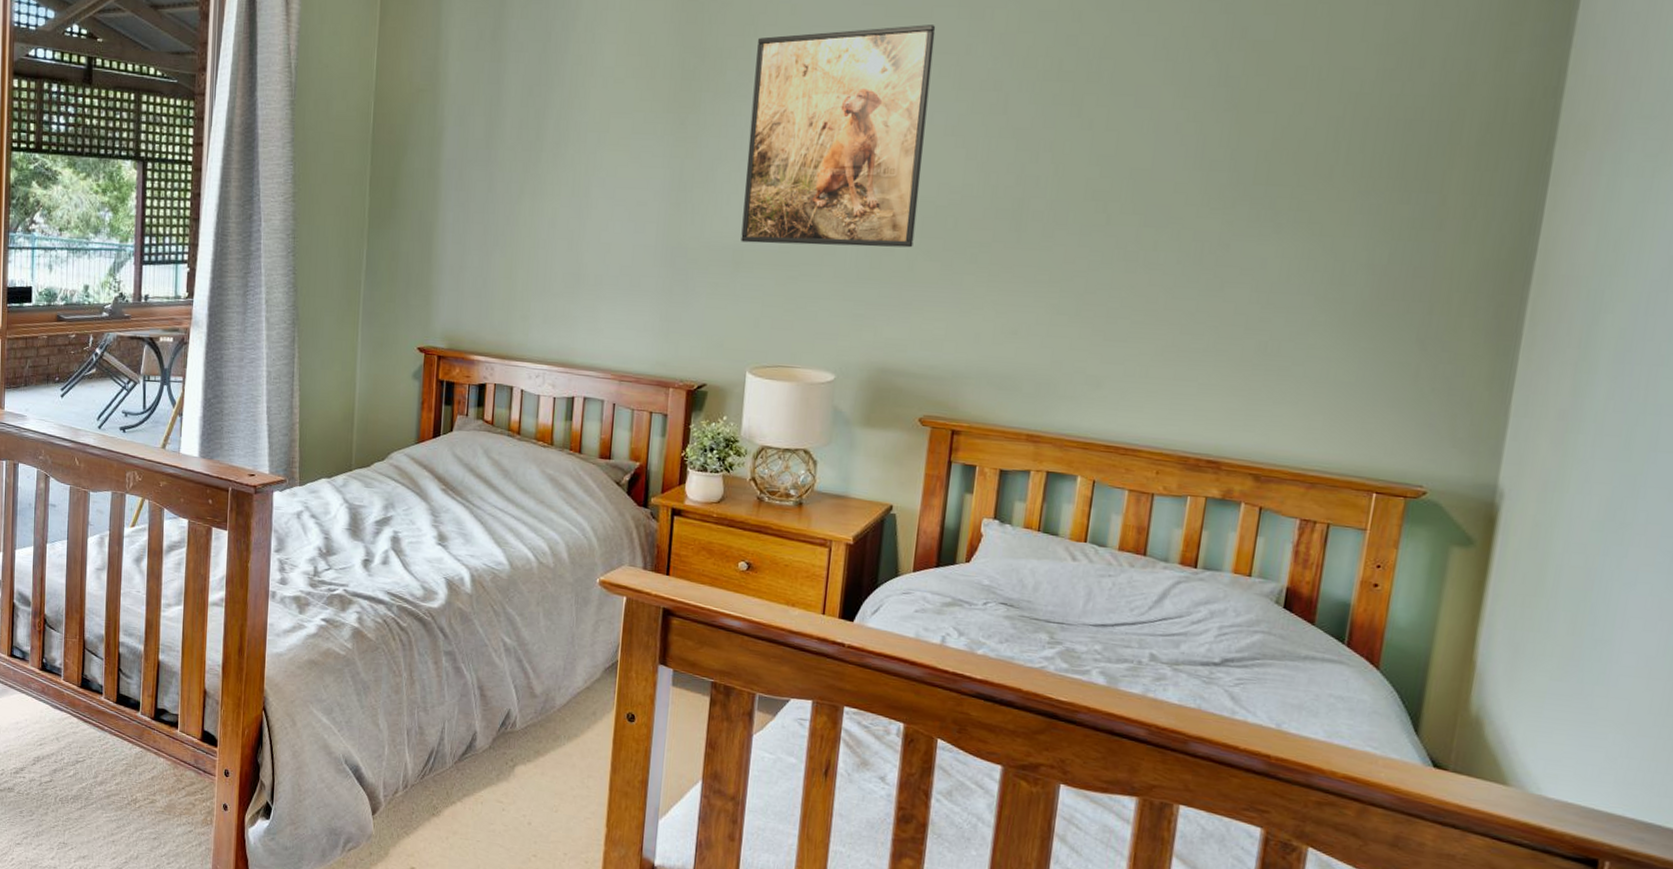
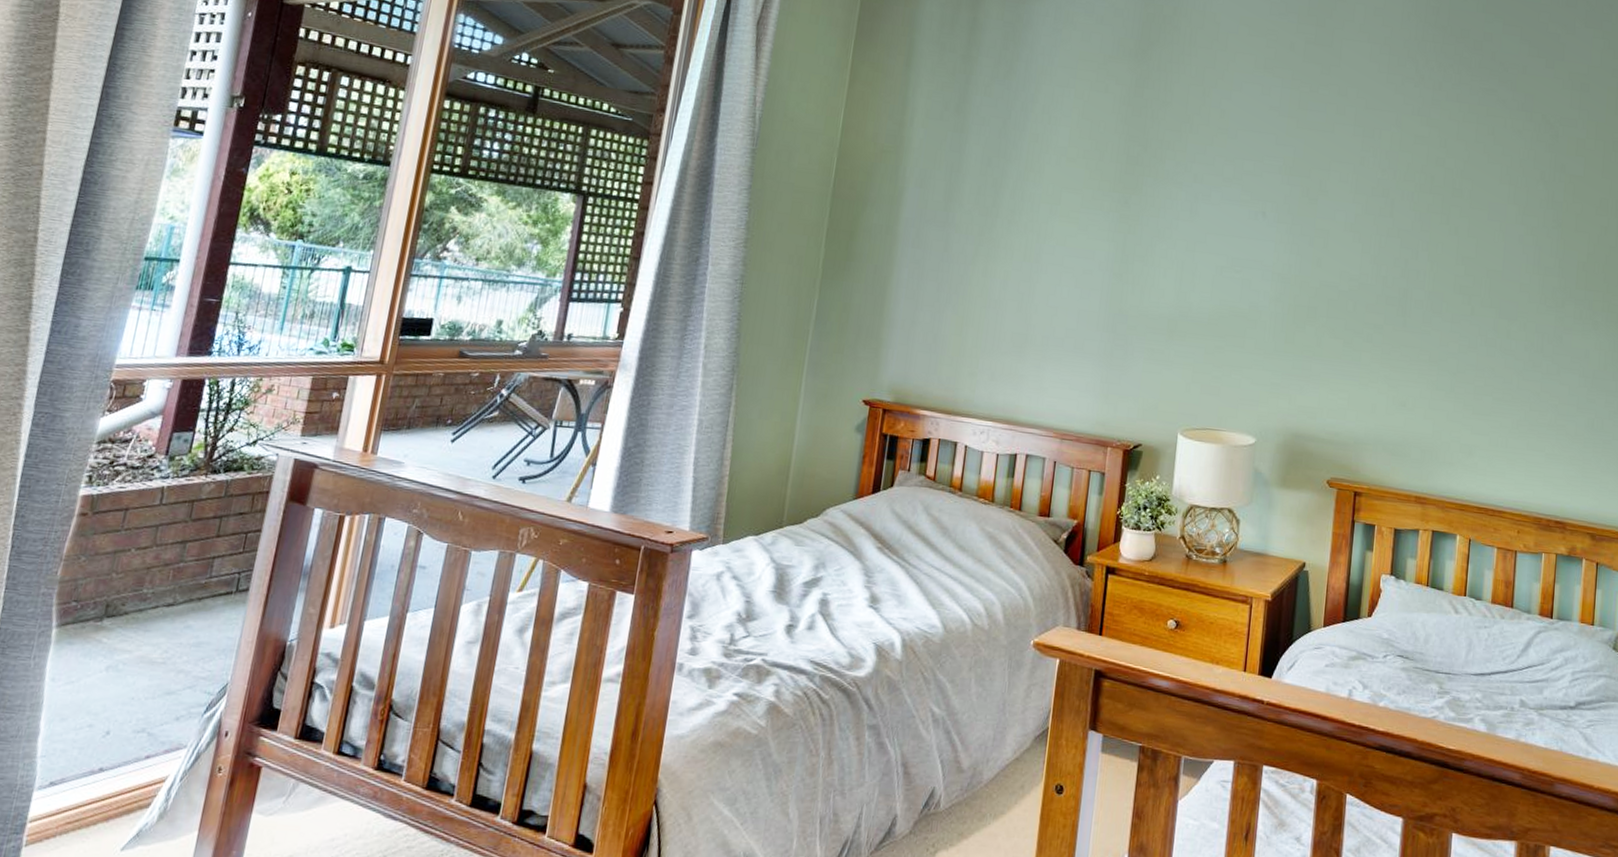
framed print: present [740,25,936,248] -> none [1175,134,1337,326]

